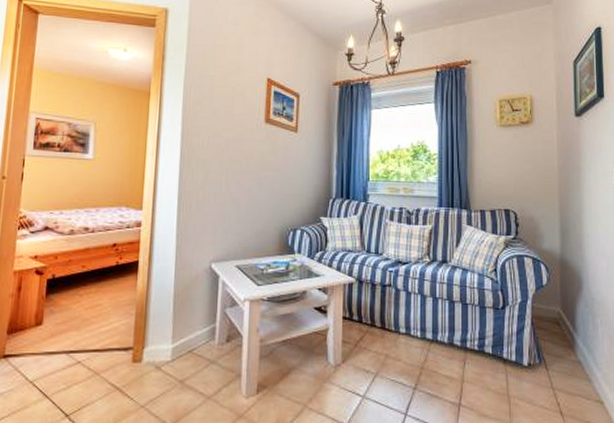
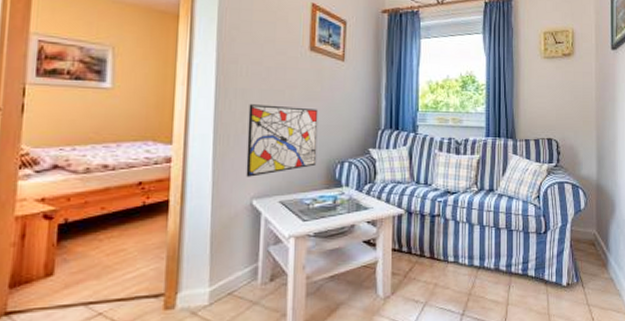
wall art: none [206,173,273,242] -> present [246,104,318,177]

